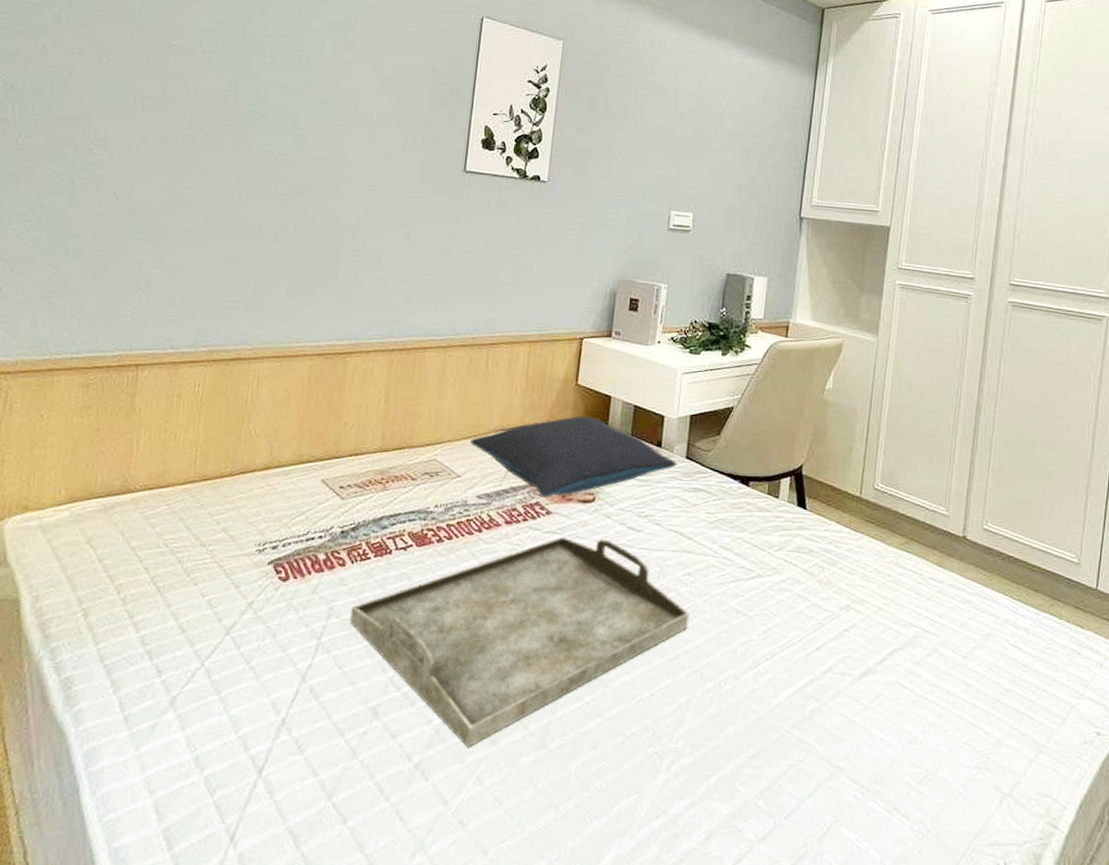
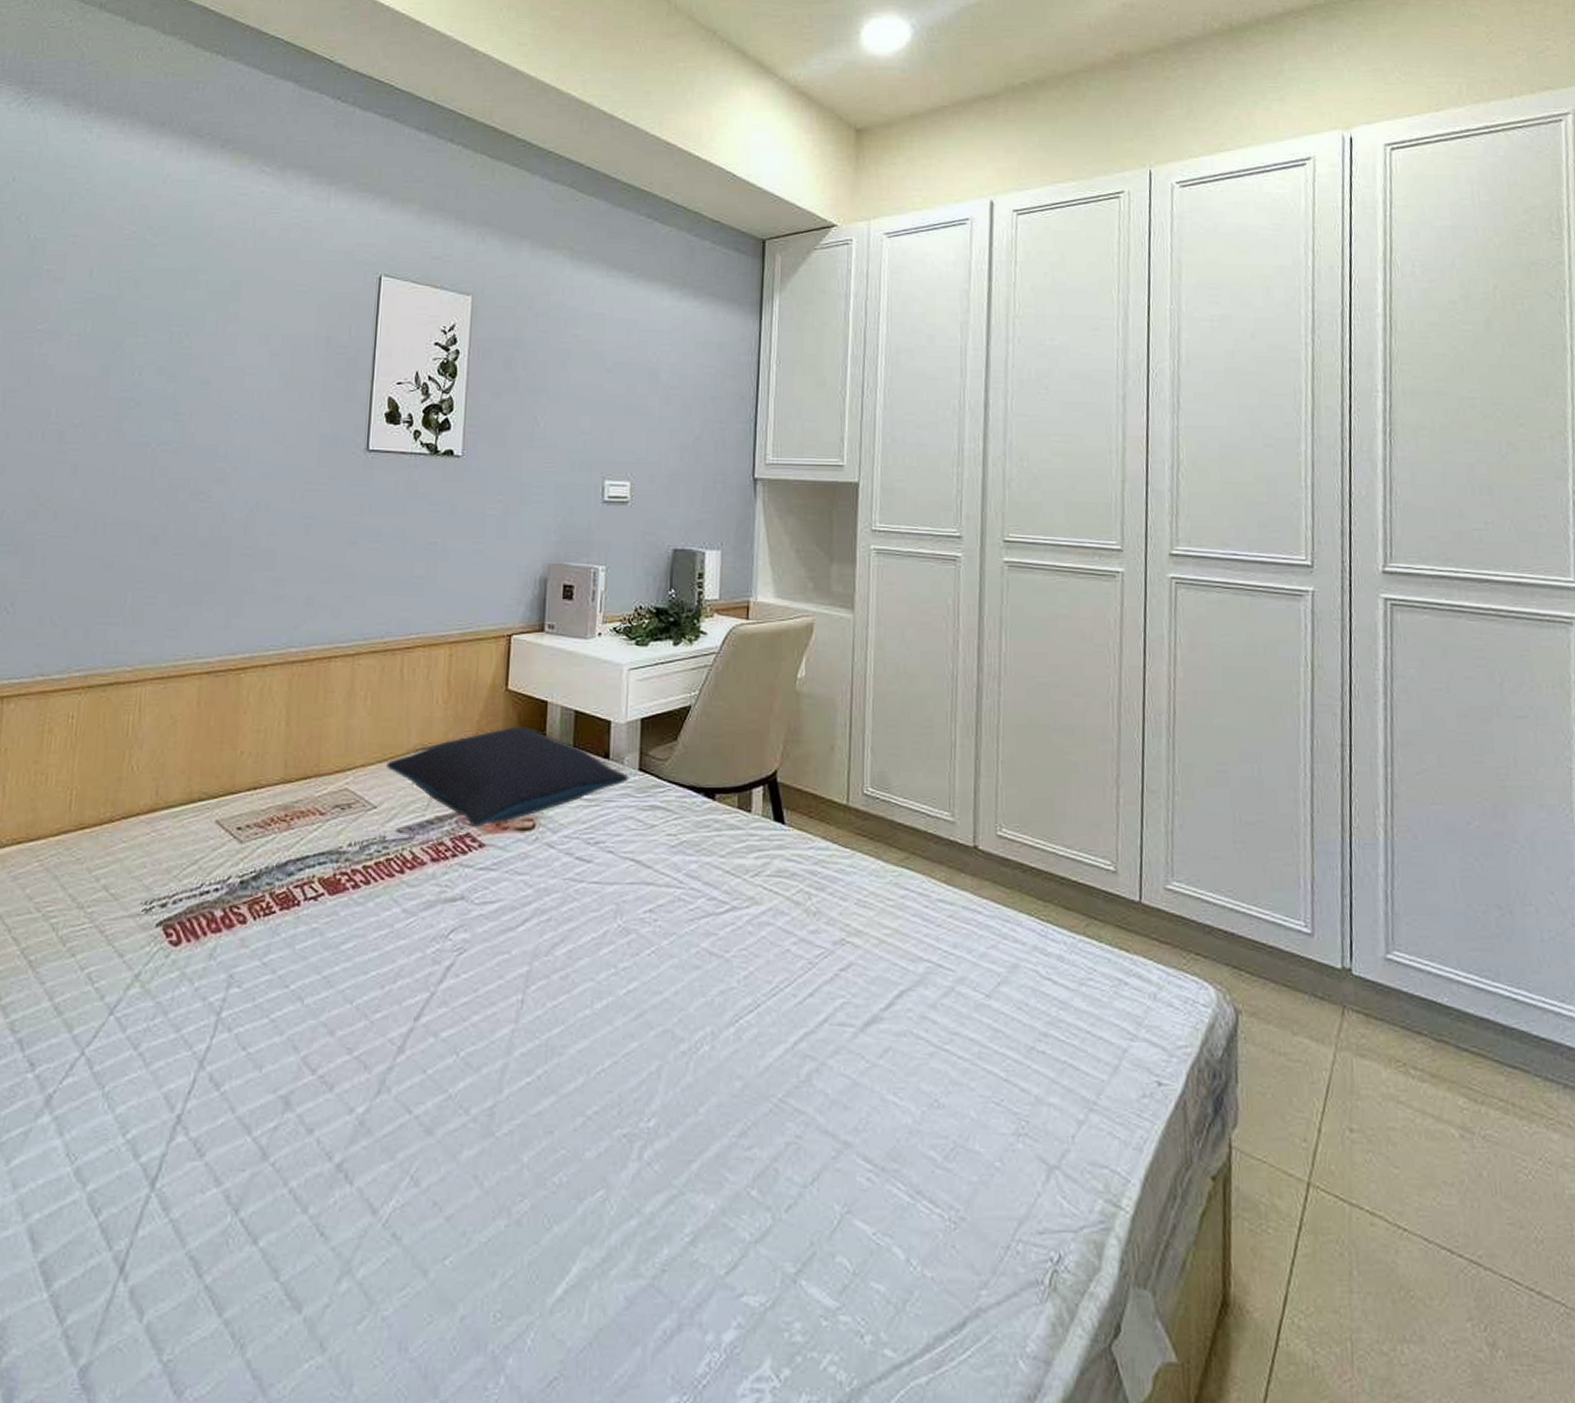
serving tray: present [350,536,690,747] -> none [254,873,654,1140]

